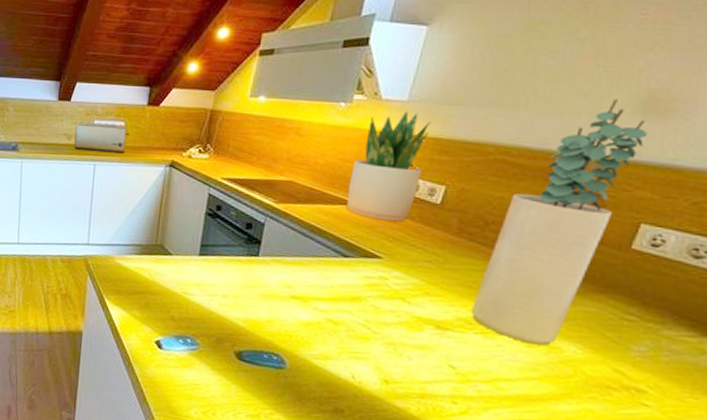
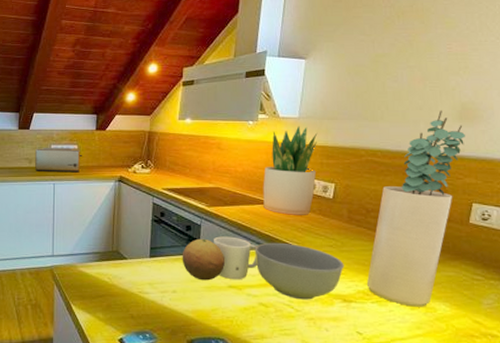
fruit: none [237,239,291,288] -> present [182,238,226,281]
mug: none [277,238,332,291] -> present [213,236,257,280]
bowl: none [328,250,444,322] -> present [254,242,344,300]

